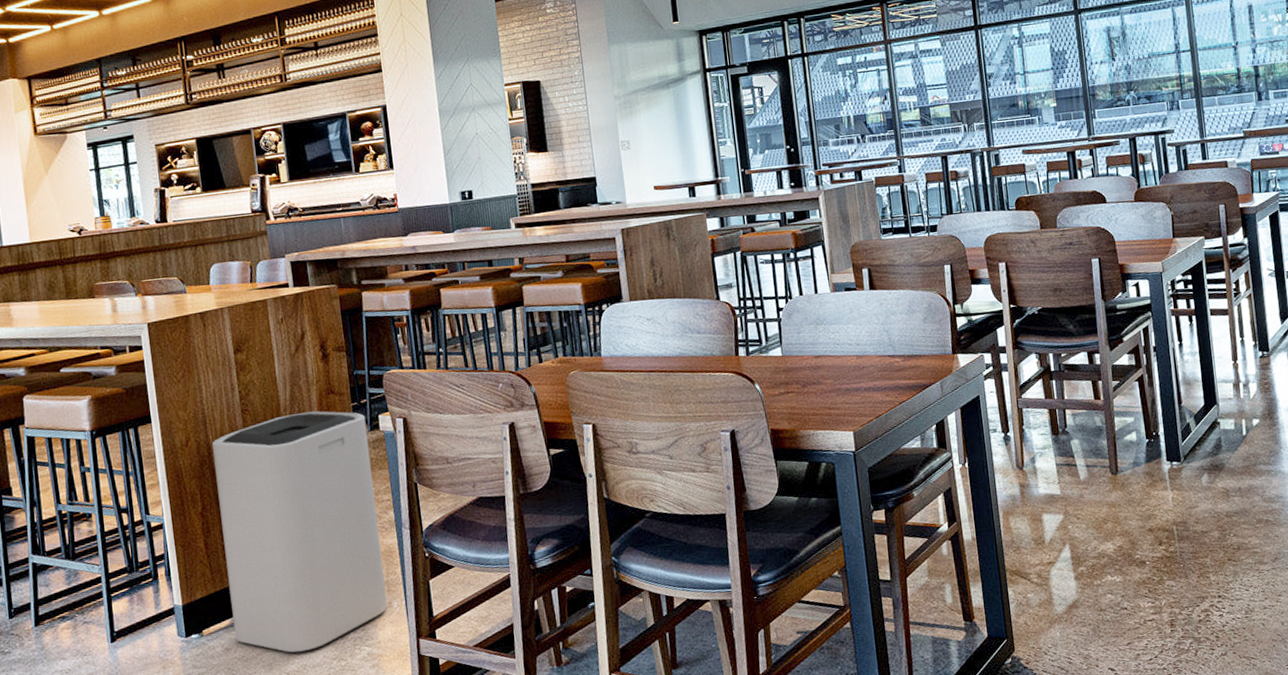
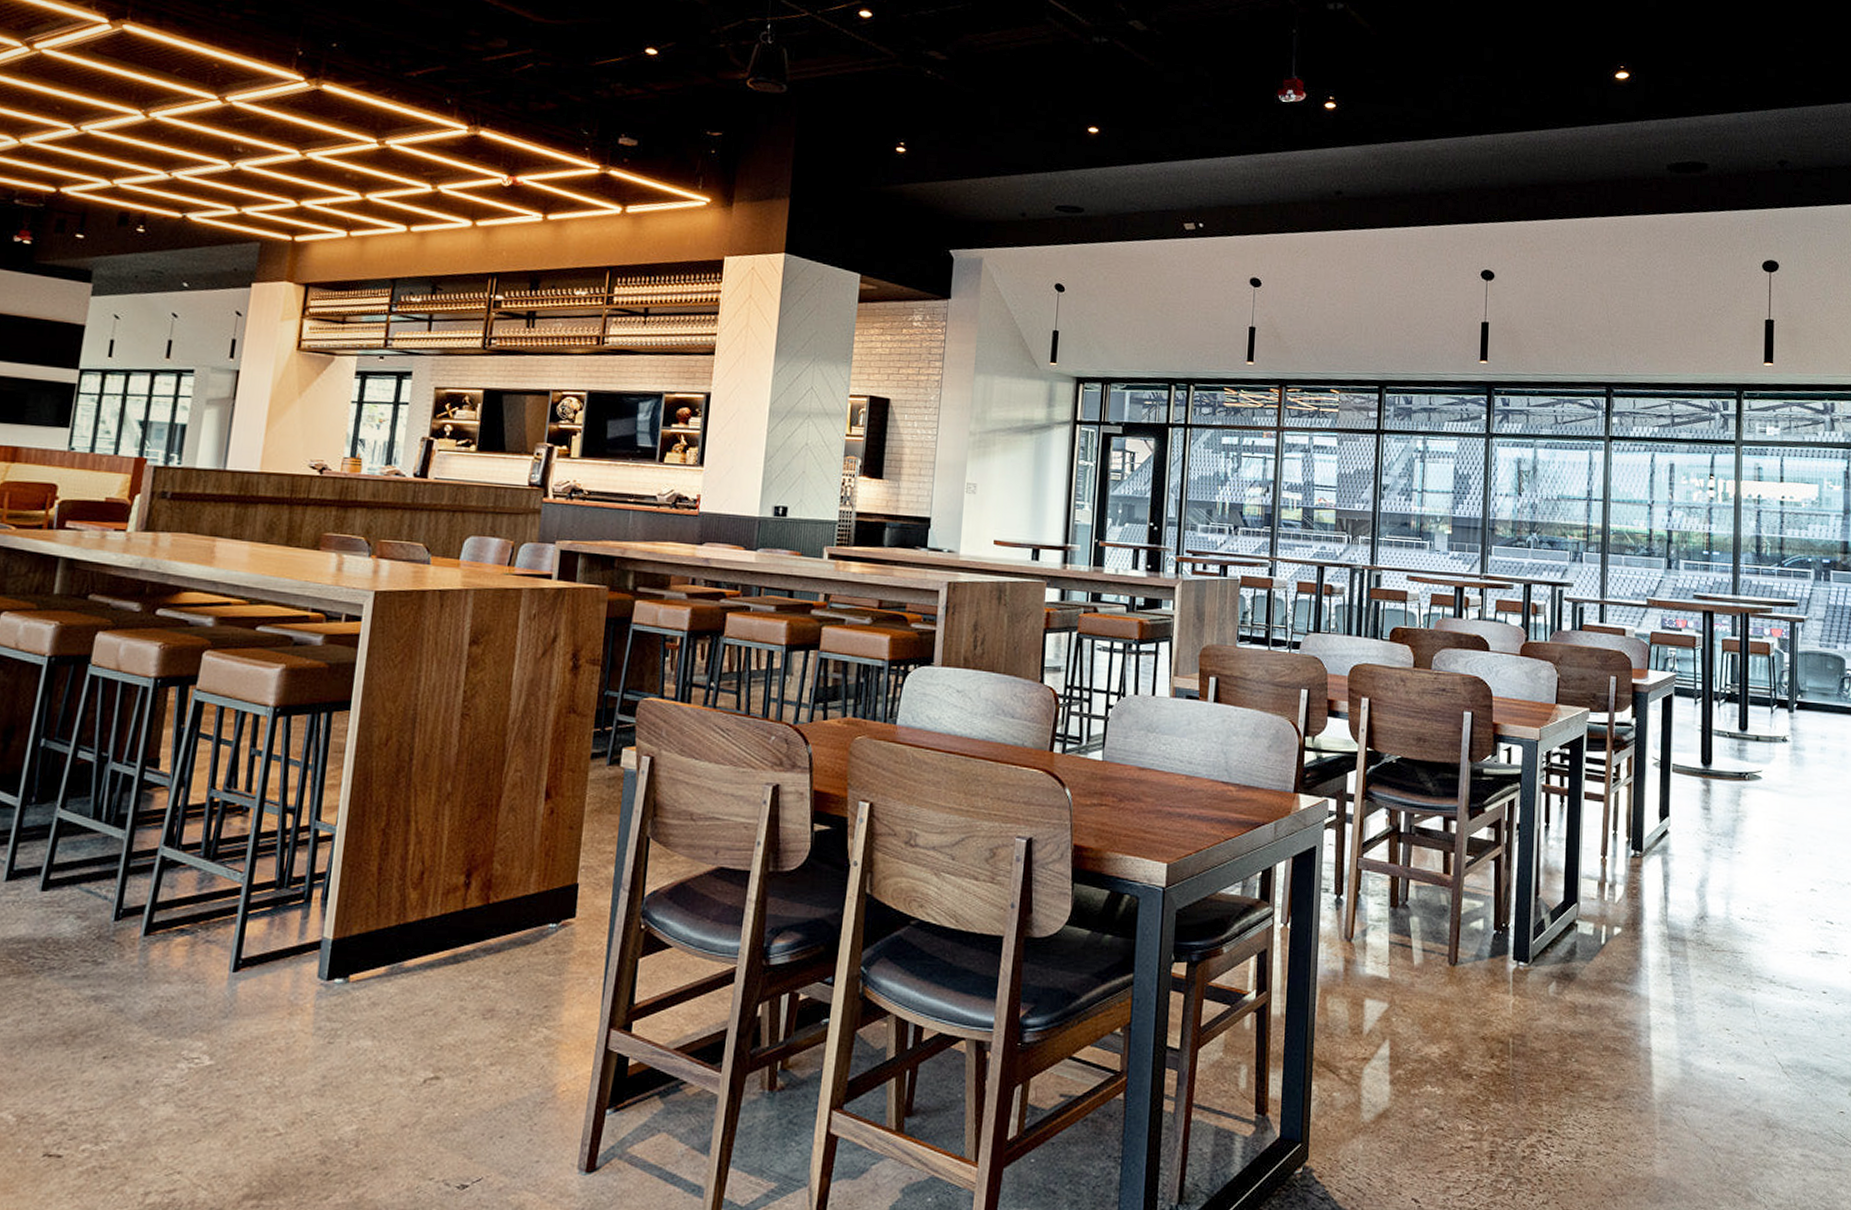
trash can: present [212,410,388,654] -> none [387,729,607,1023]

